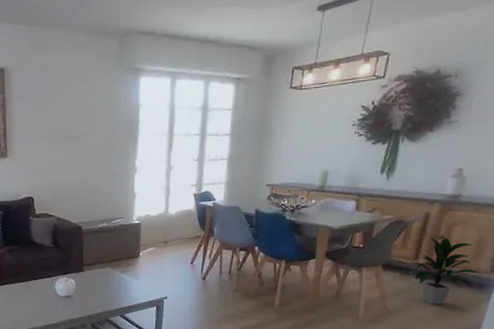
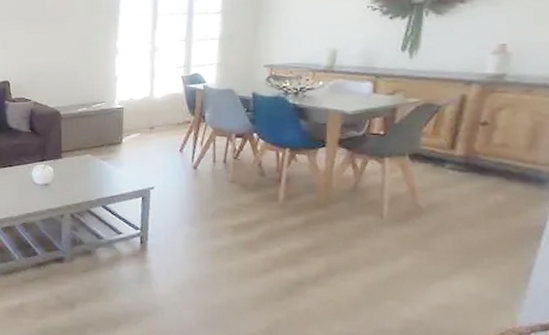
indoor plant: present [407,237,483,305] -> none [442,122,542,202]

